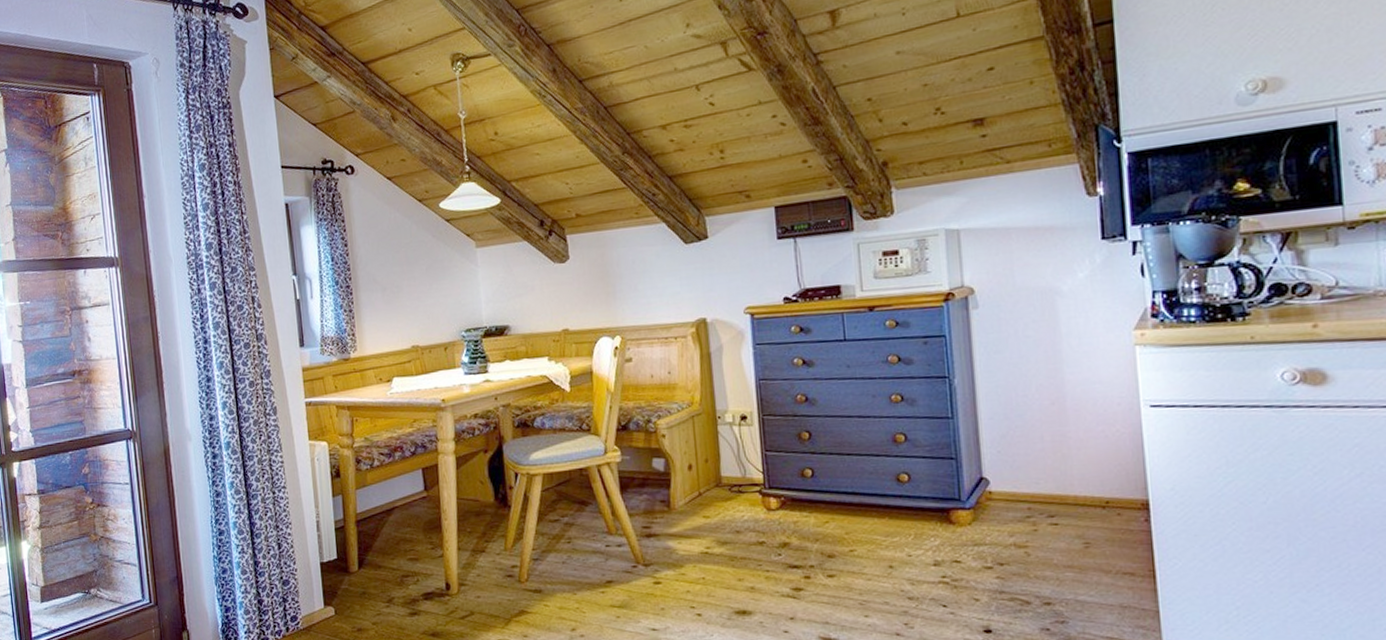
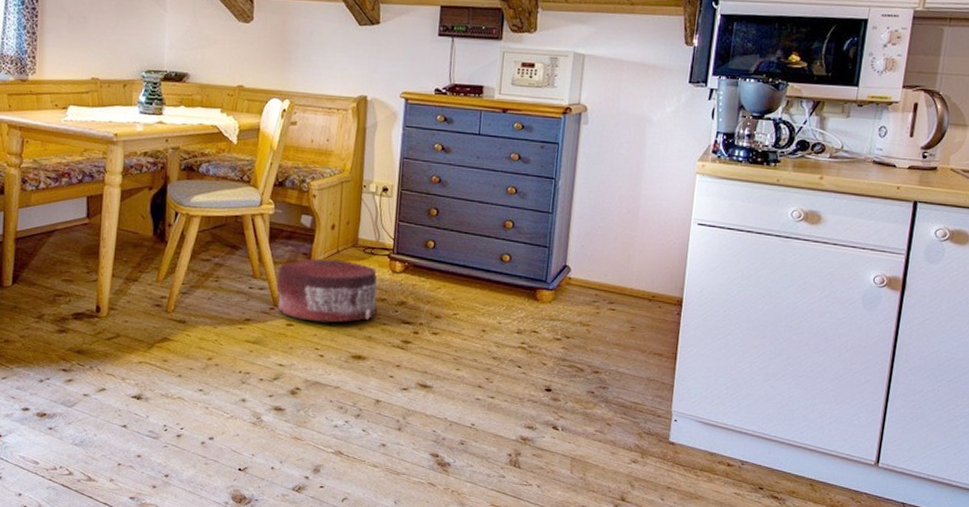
pouf: none [635,503,758,576] -> present [276,259,378,323]

